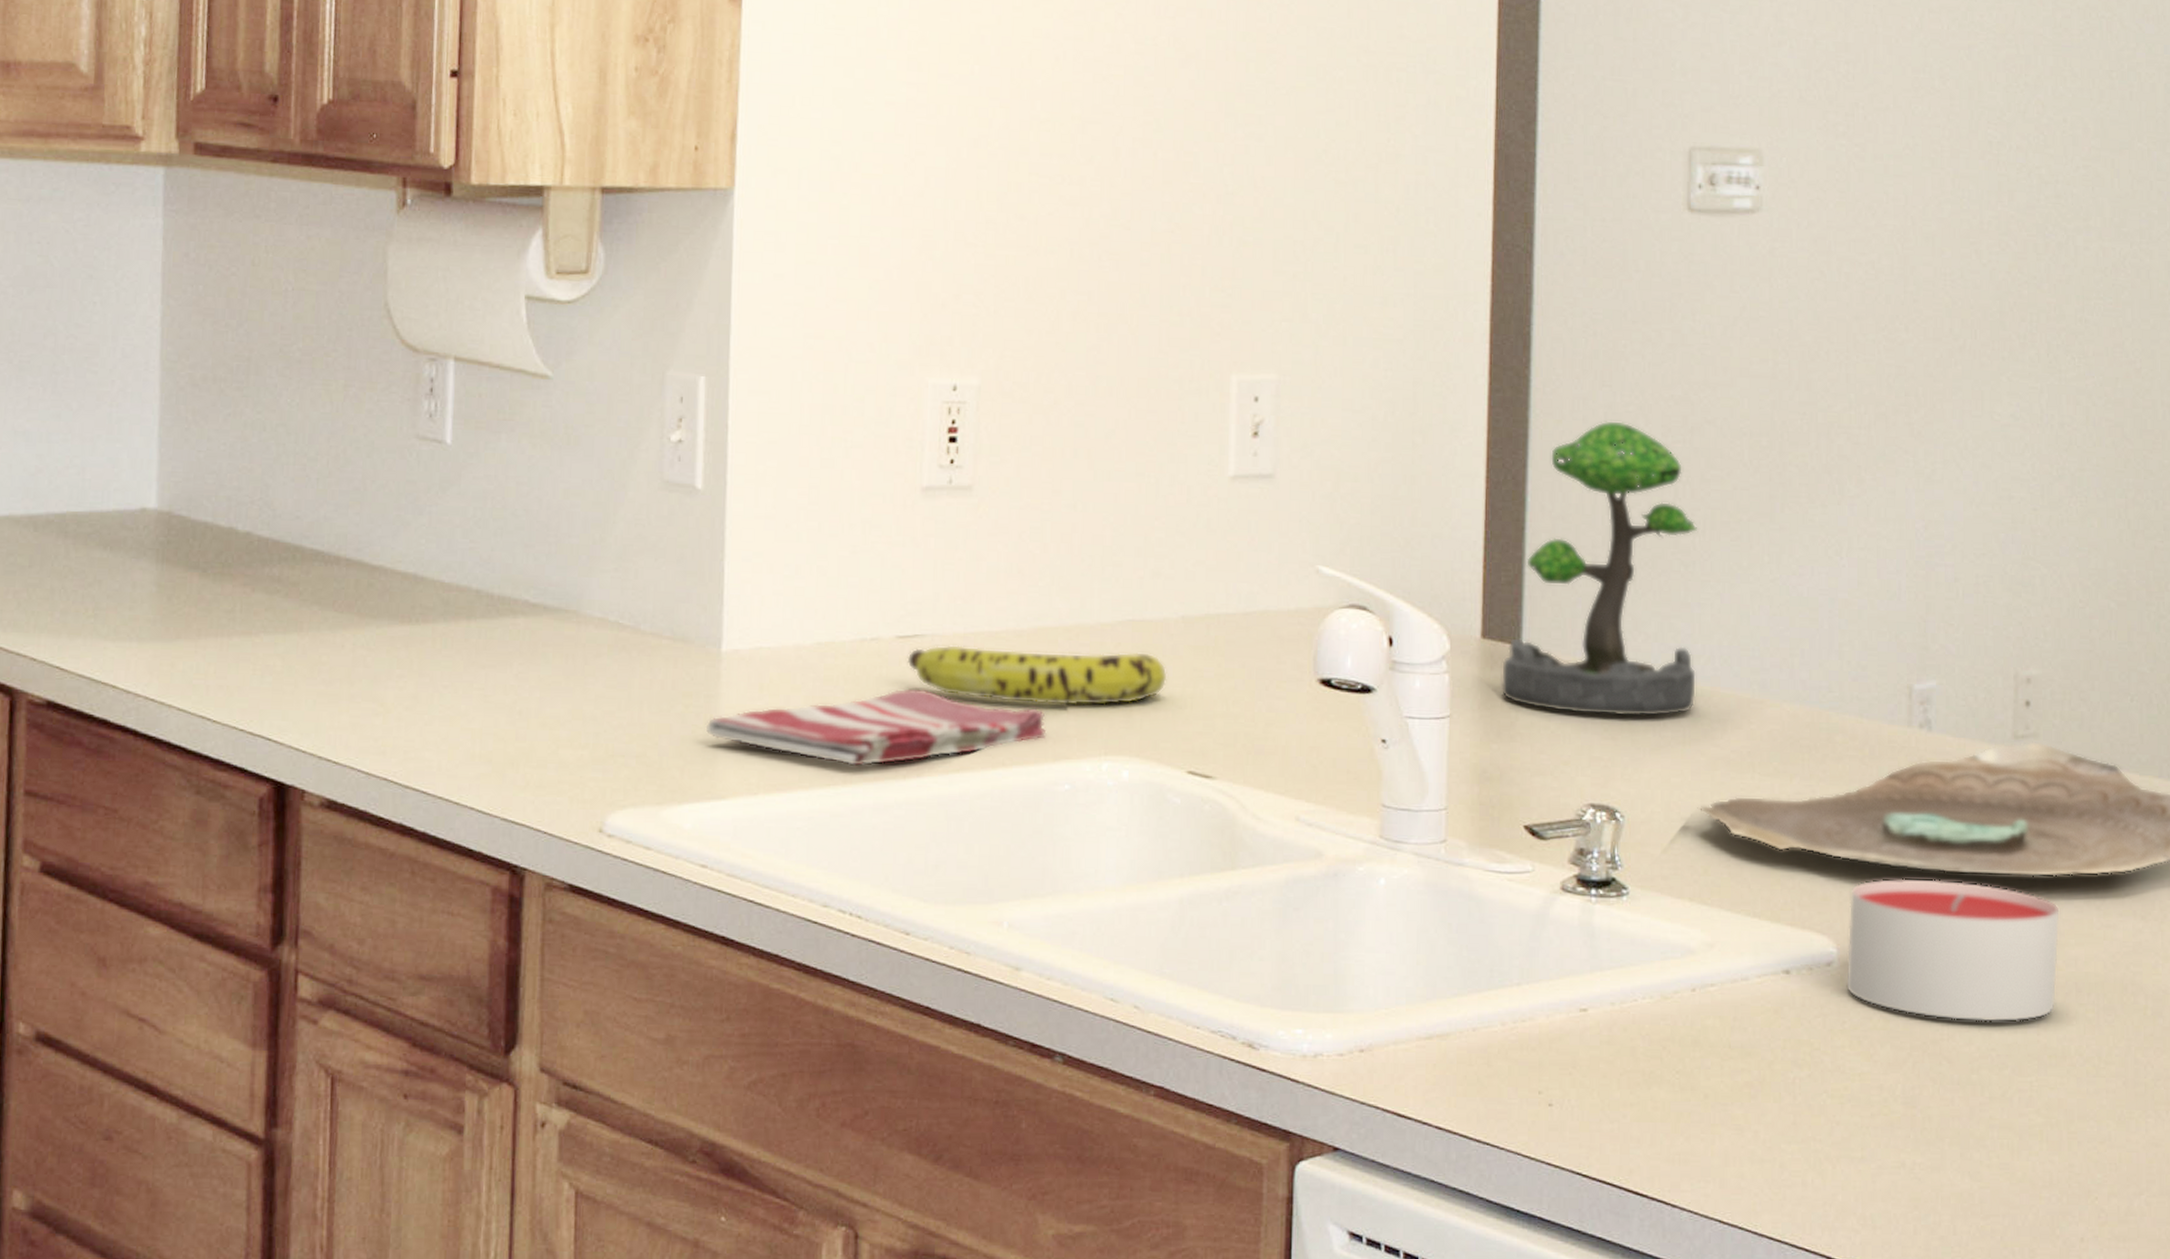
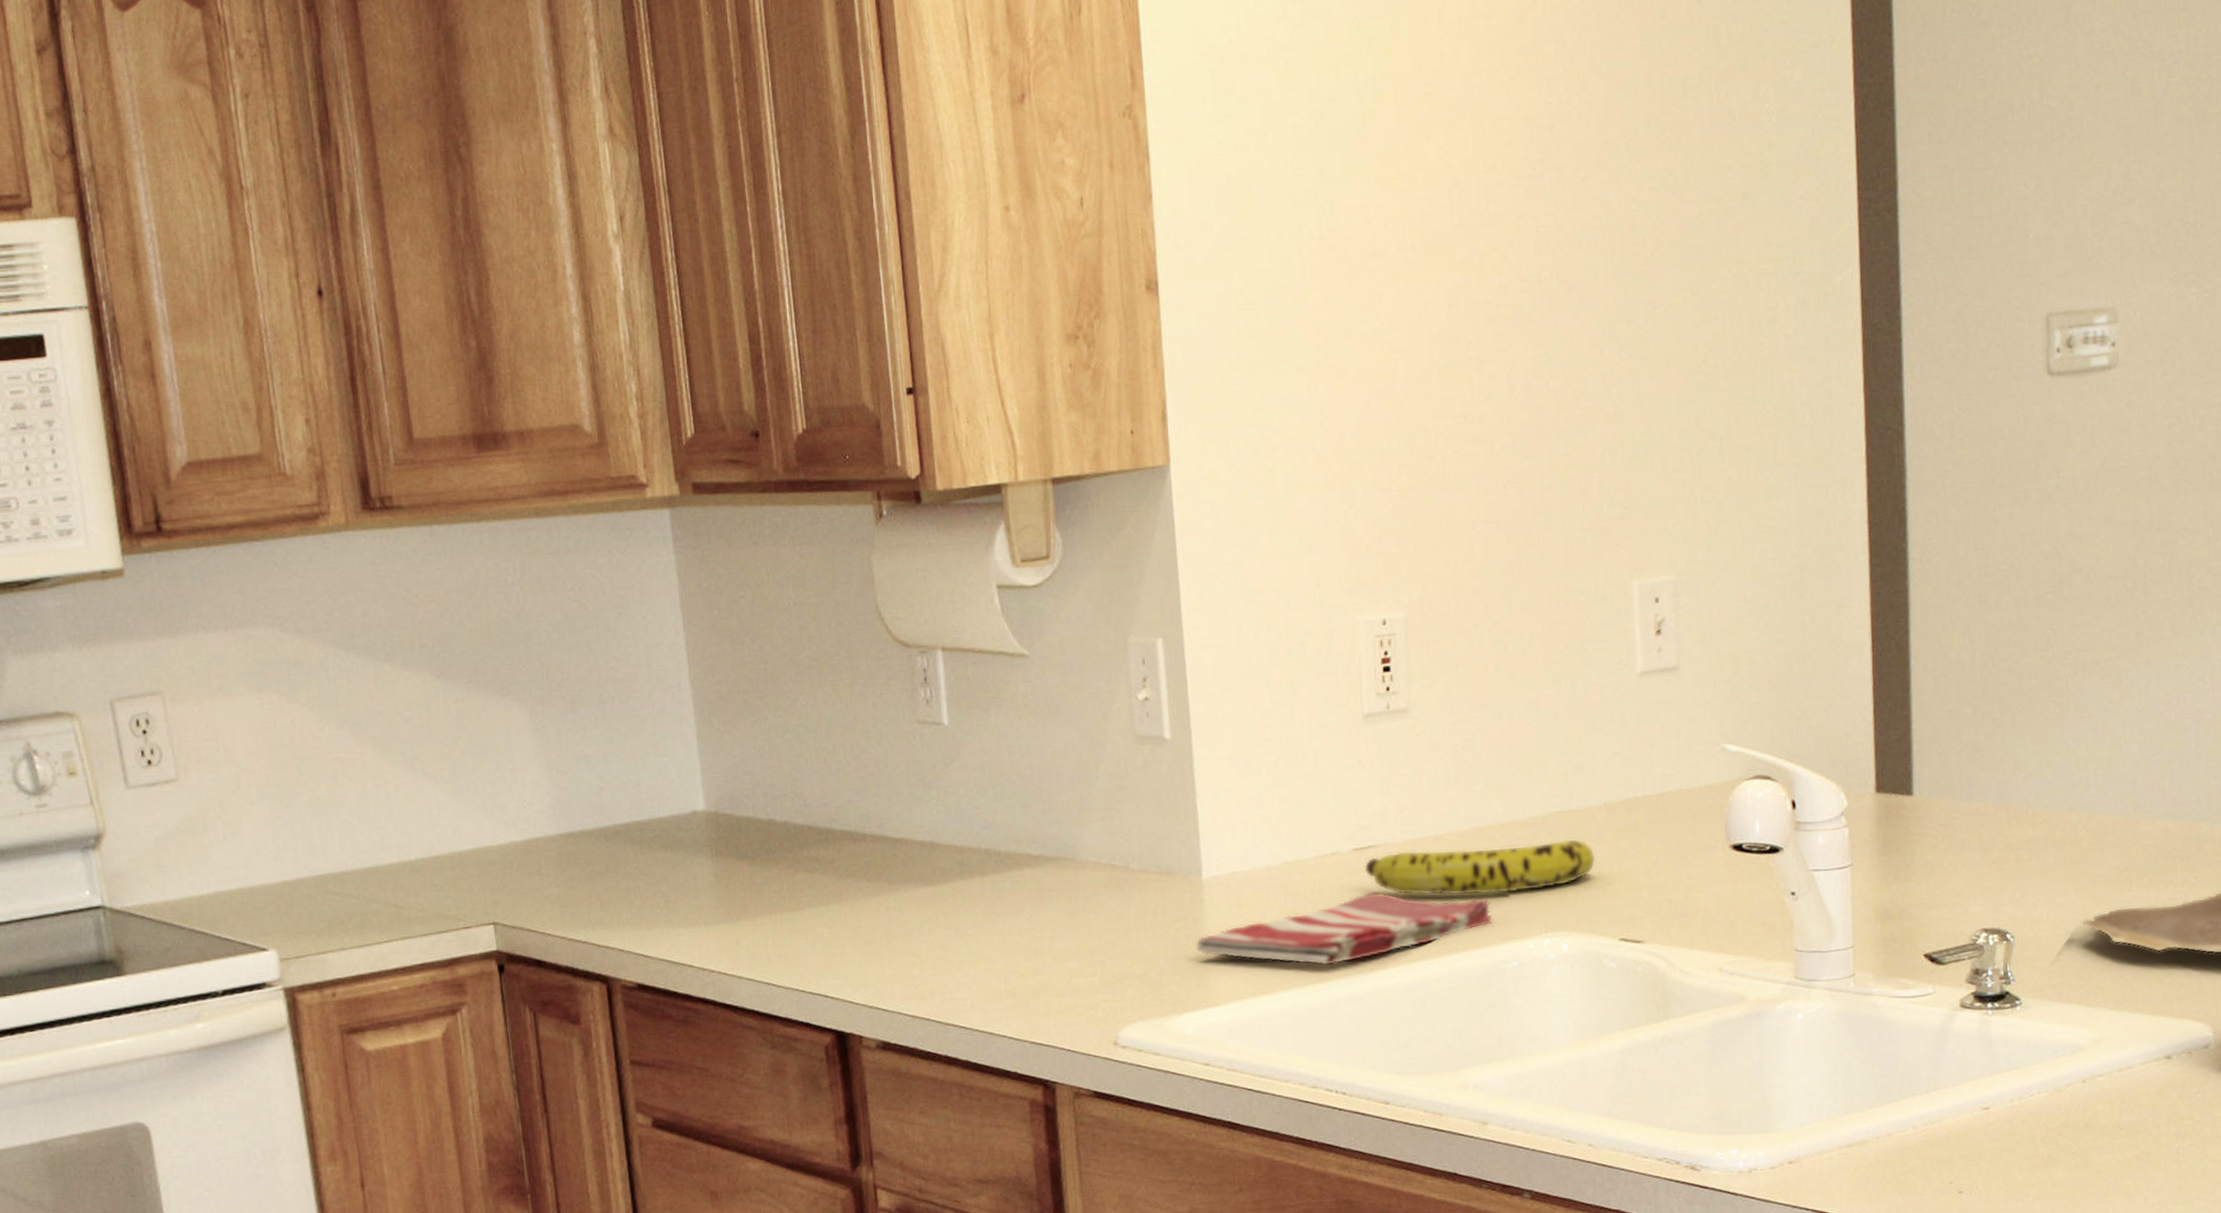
plant: present [1500,420,1698,717] -> none [1895,580,2076,851]

